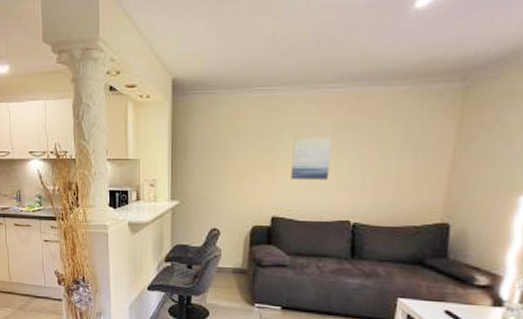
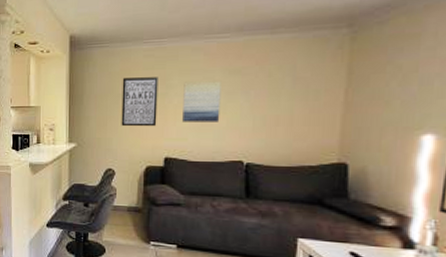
wall art: none [227,129,268,184] -> present [121,77,158,127]

